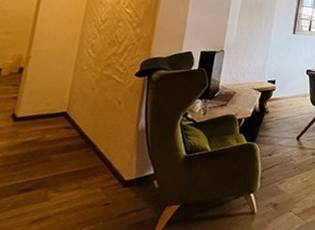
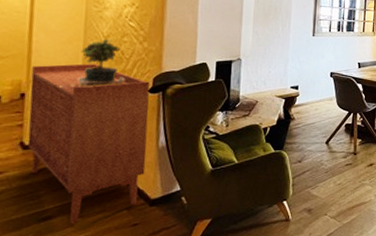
sideboard: none [18,42,138,198] -> present [27,63,150,224]
potted plant: none [57,22,116,67] -> present [61,38,125,88]

